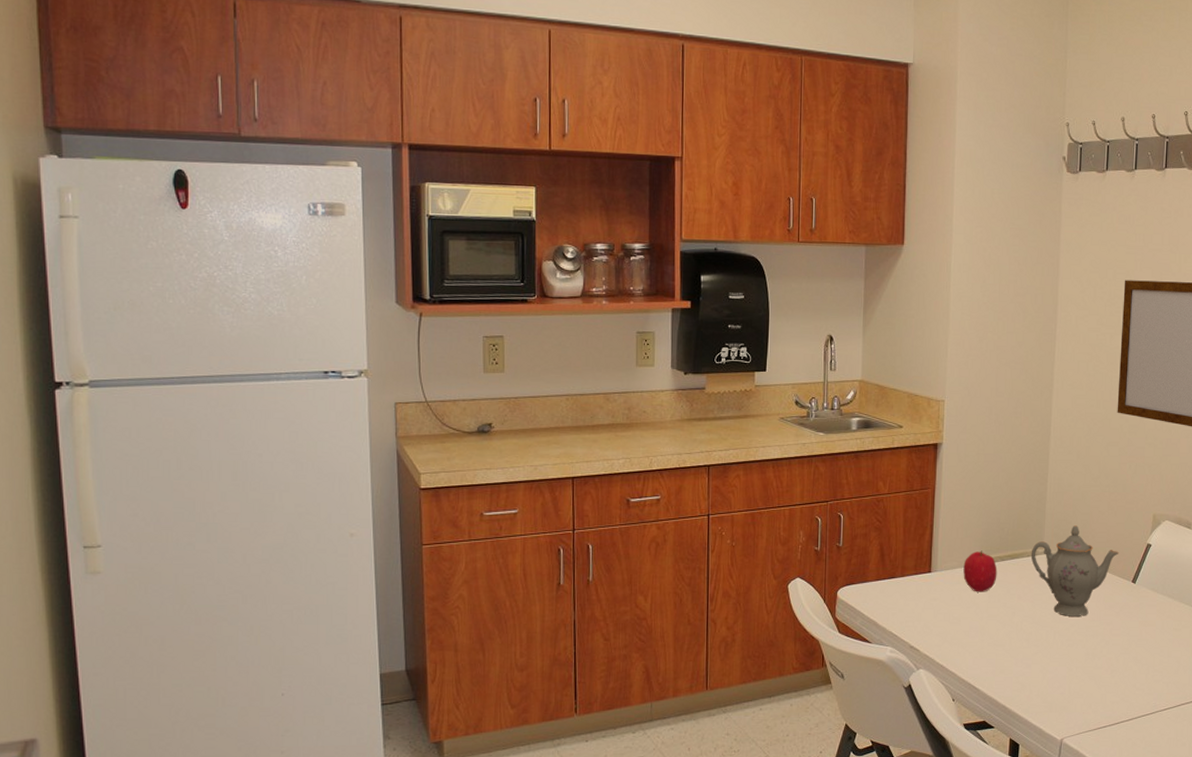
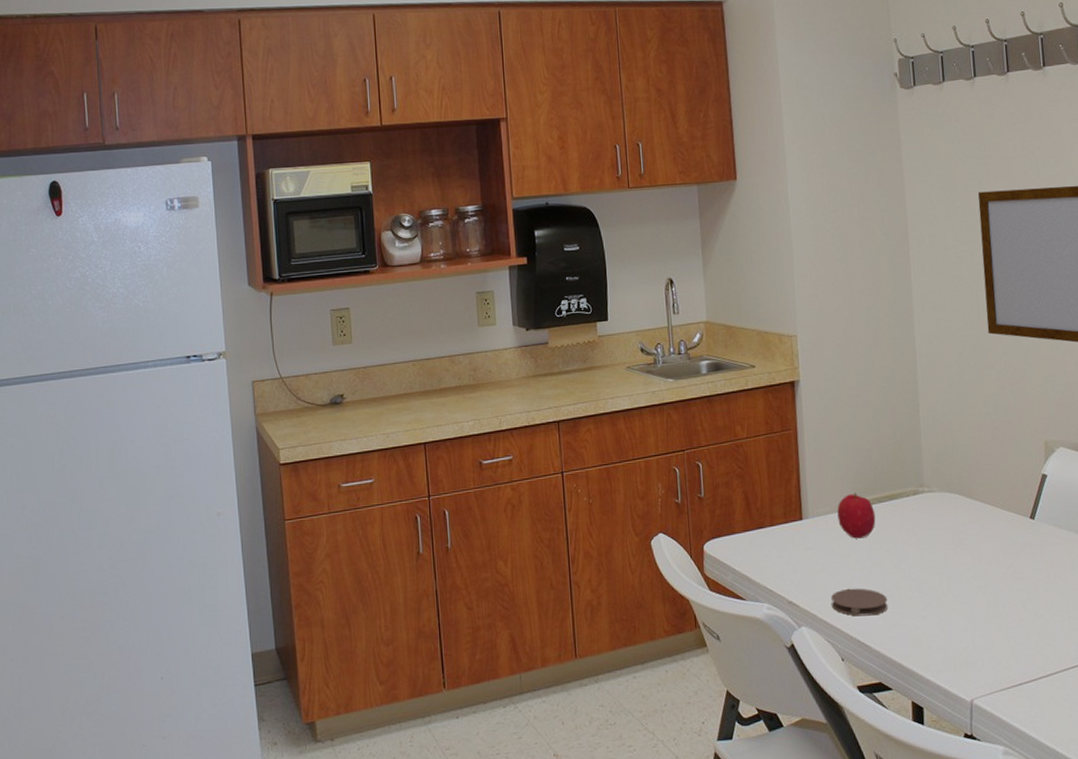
coaster: none [949,636,999,662] -> present [831,588,888,616]
teapot: present [1030,525,1119,616] -> none [910,459,1011,560]

